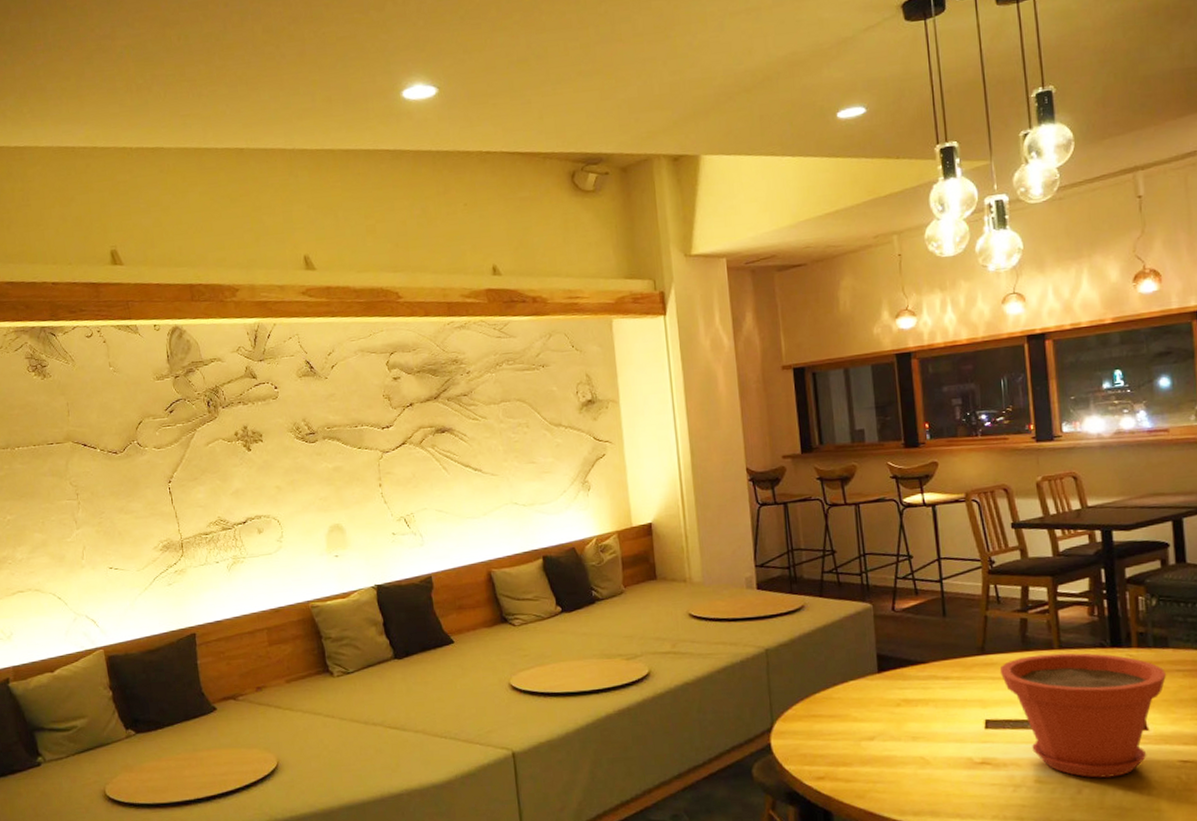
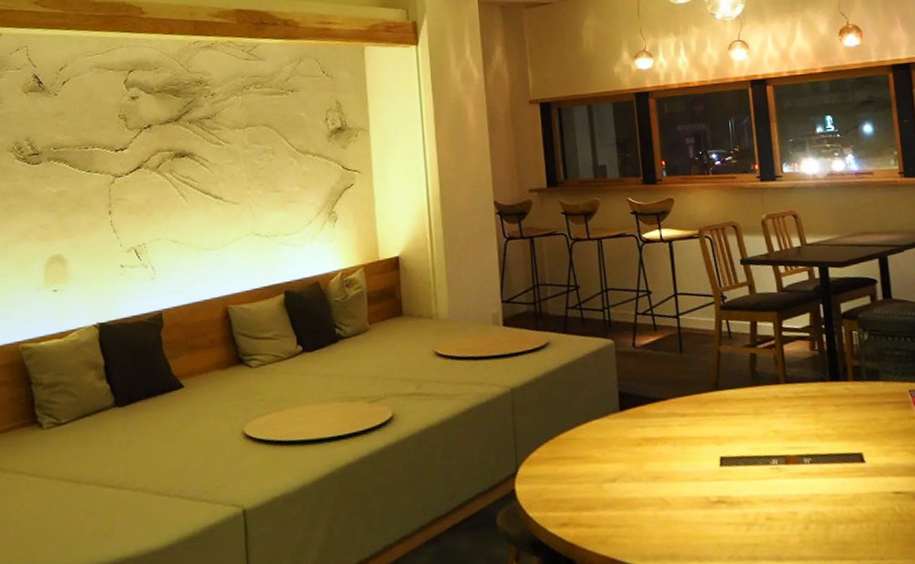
plant pot: present [999,653,1167,778] -> none [732,387,879,513]

